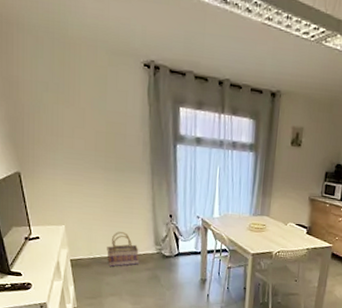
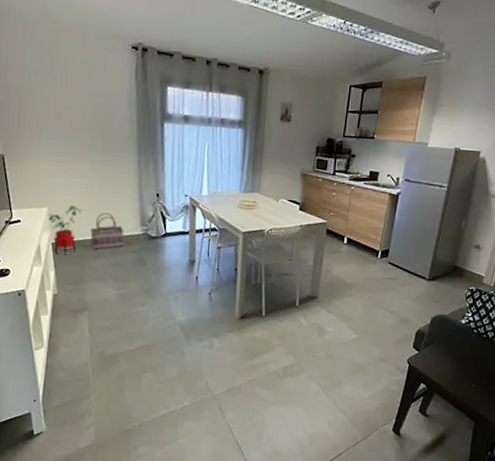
house plant: none [66,224,97,271] -> present [48,205,81,255]

